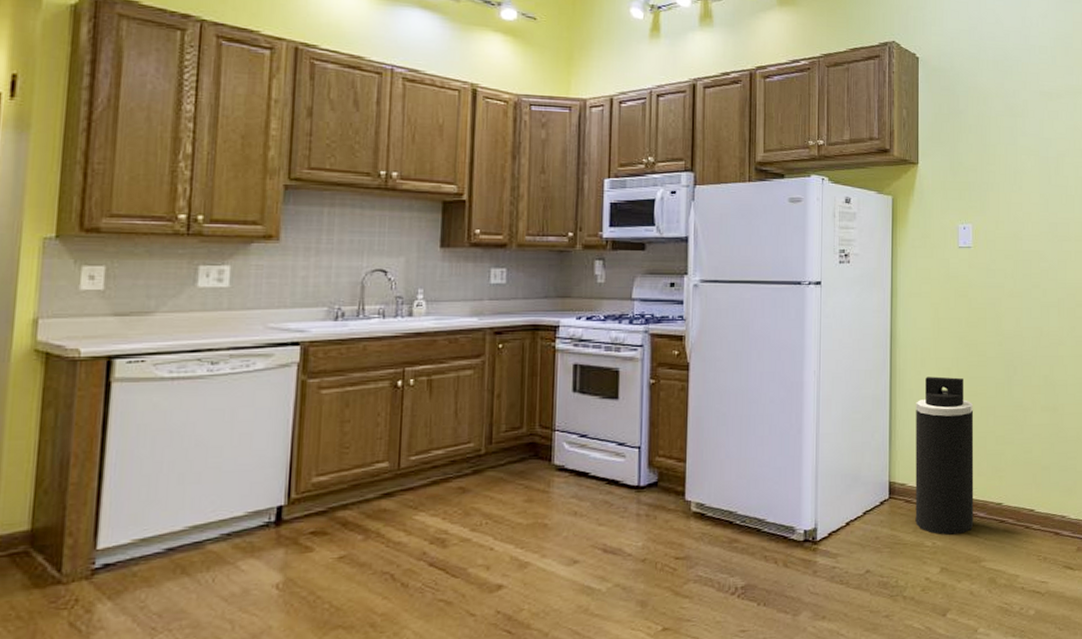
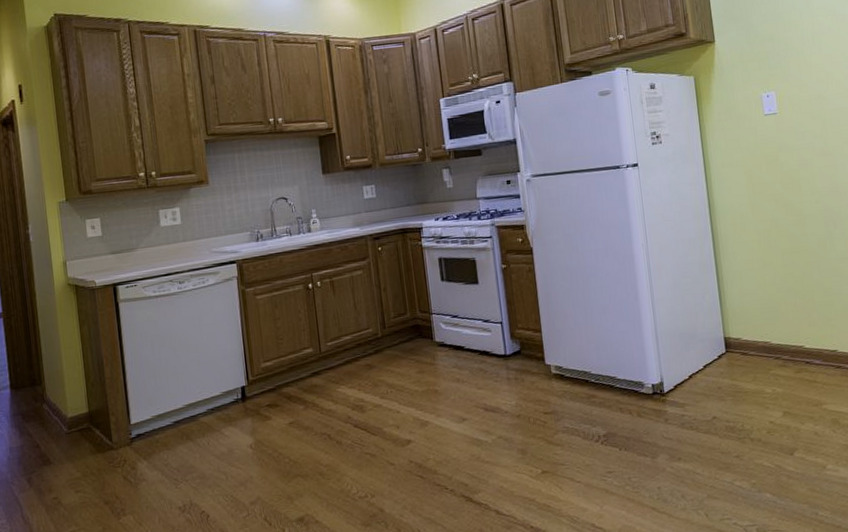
trash can: present [915,376,974,535] -> none [740,237,811,382]

